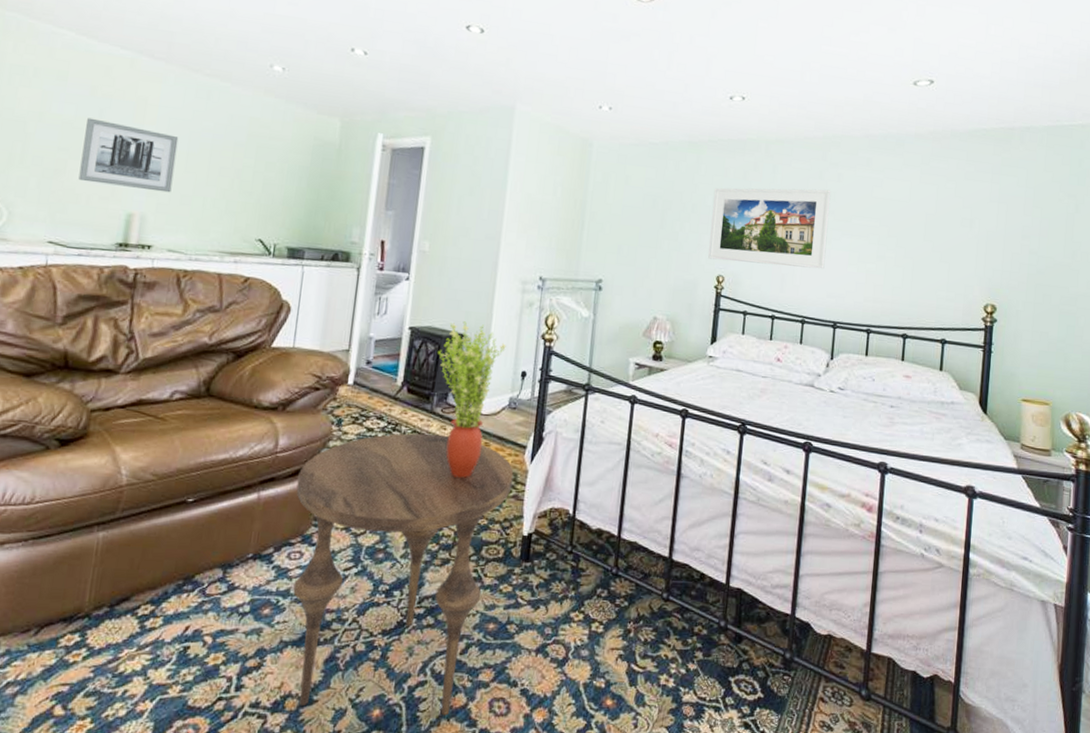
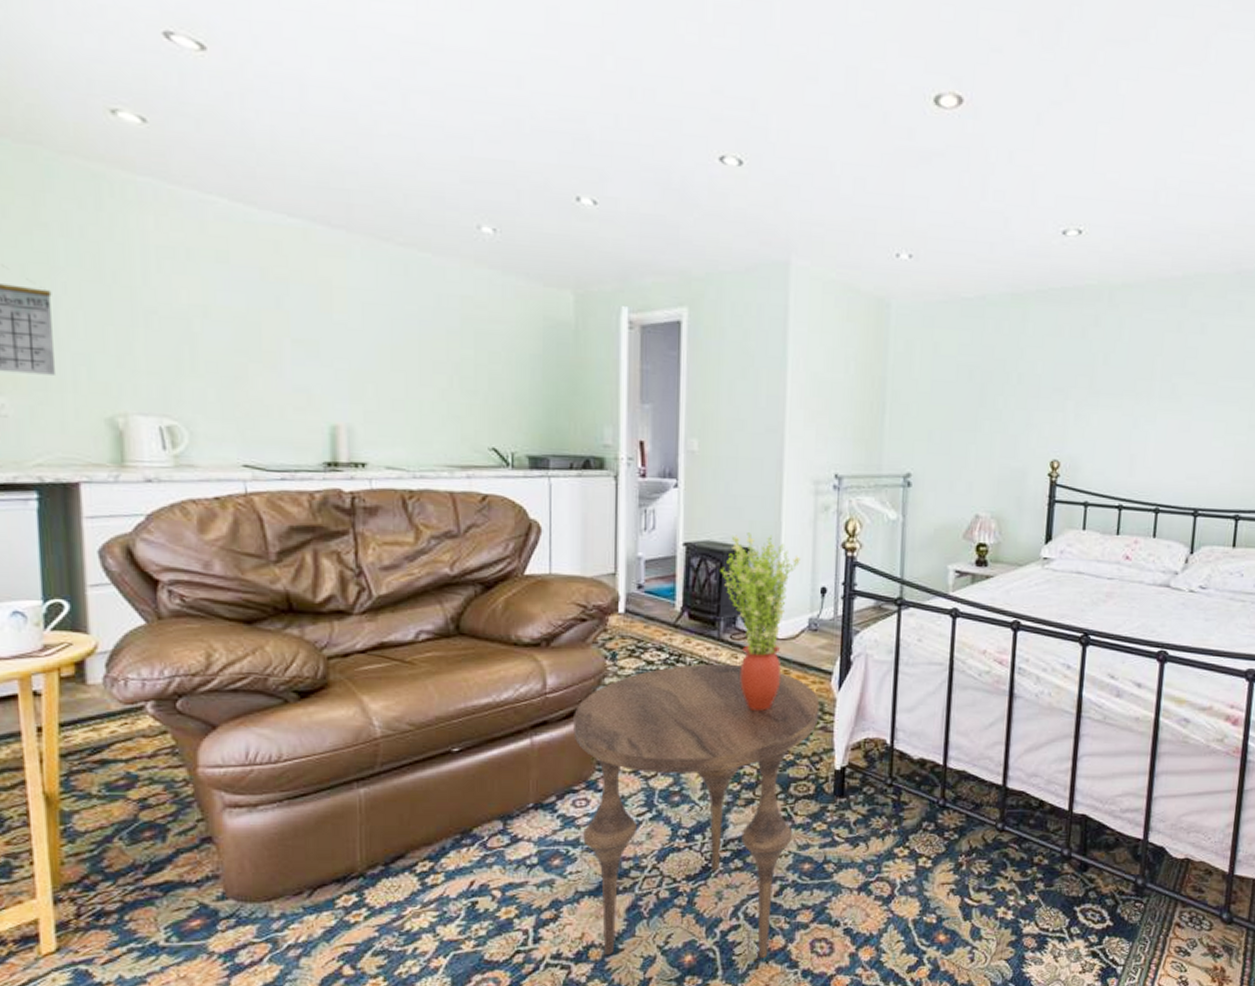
wall art: present [78,117,179,193] -> none [263,309,379,398]
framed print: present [708,187,831,269] -> none [1039,344,1193,446]

